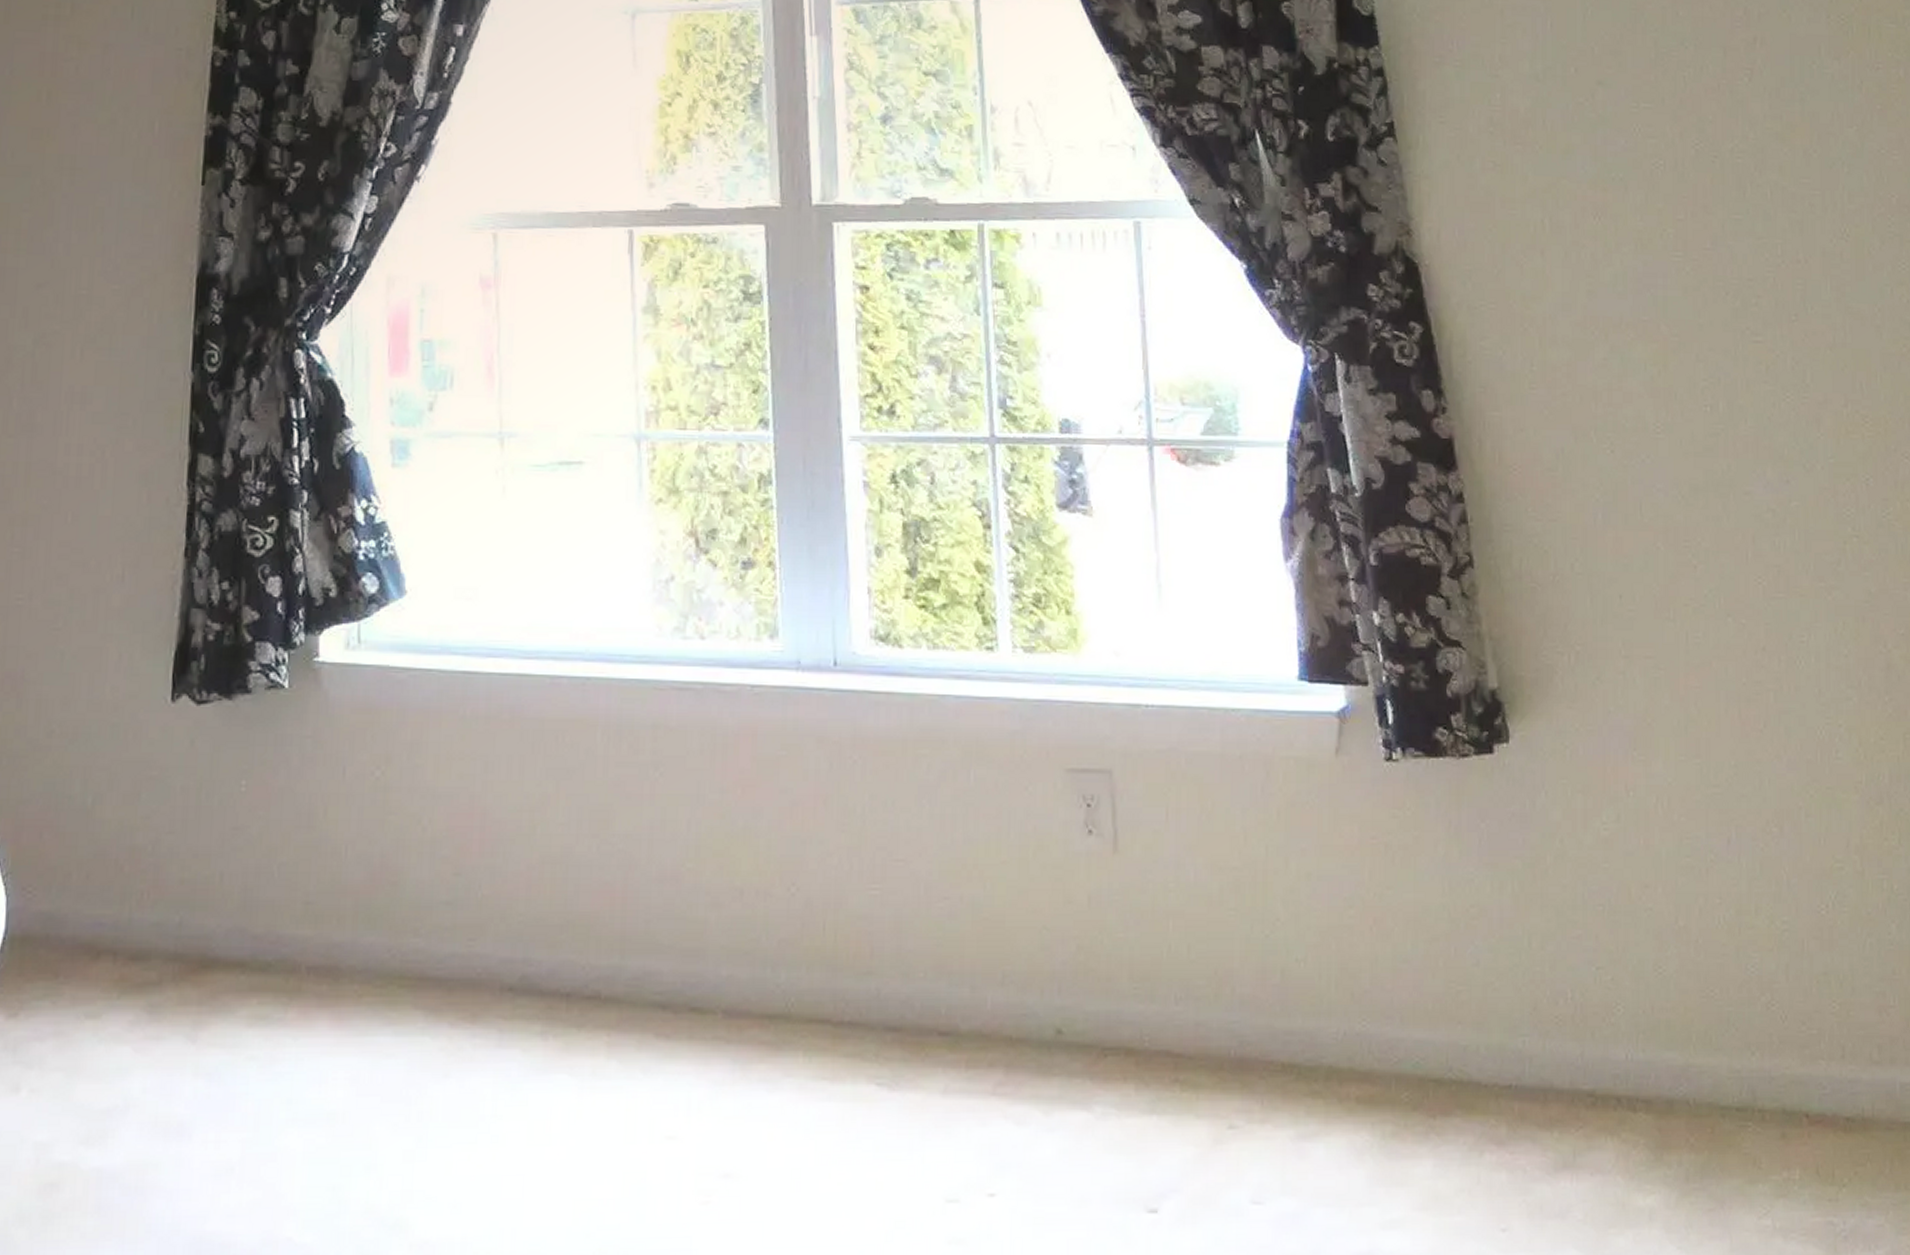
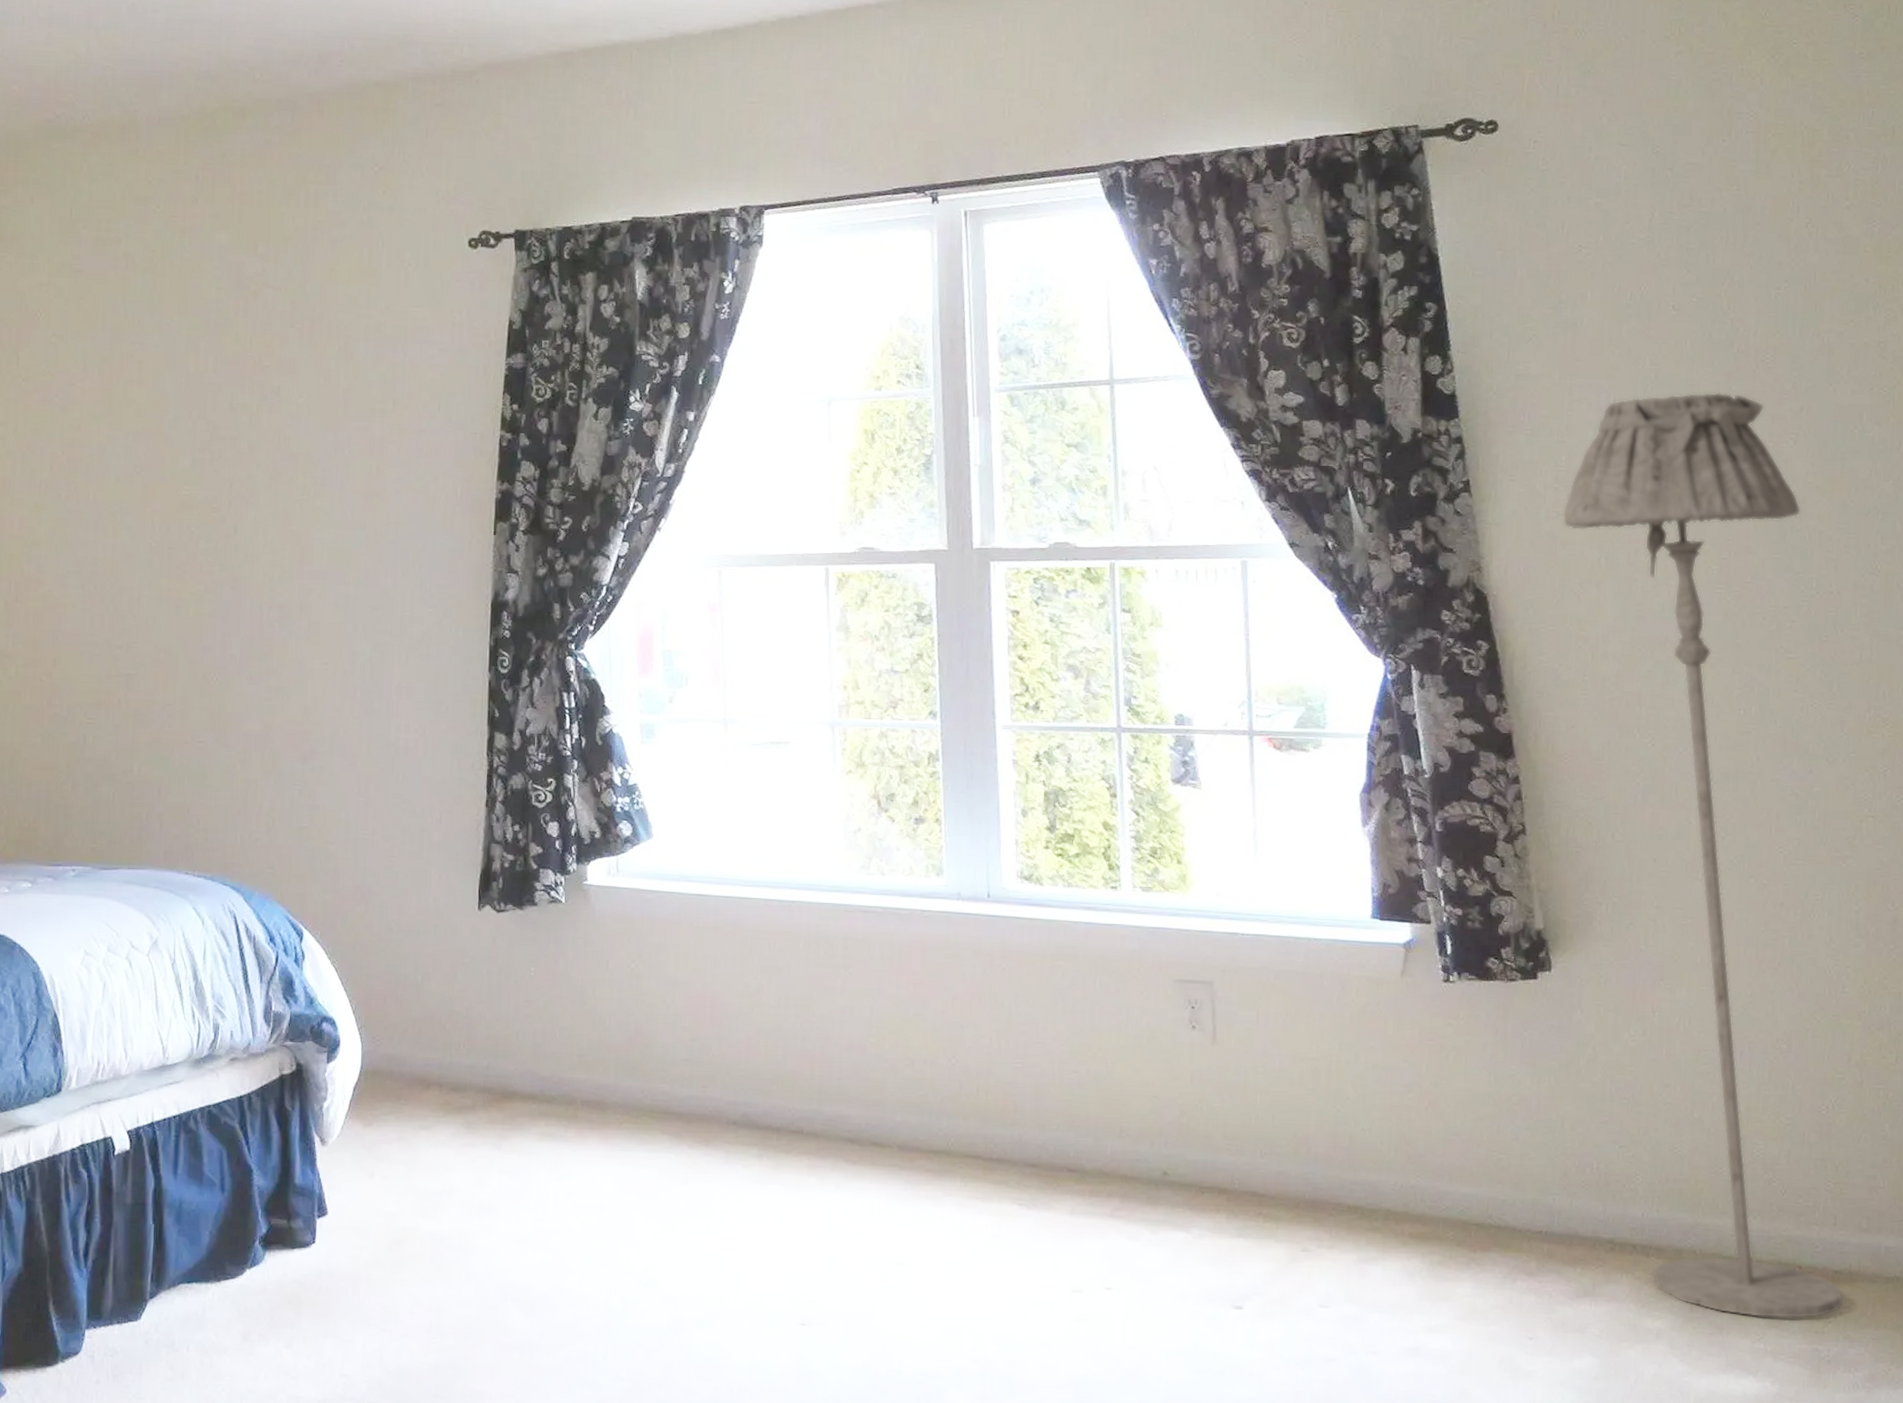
floor lamp: none [1499,17,1859,1186] -> present [1562,392,1844,1320]

